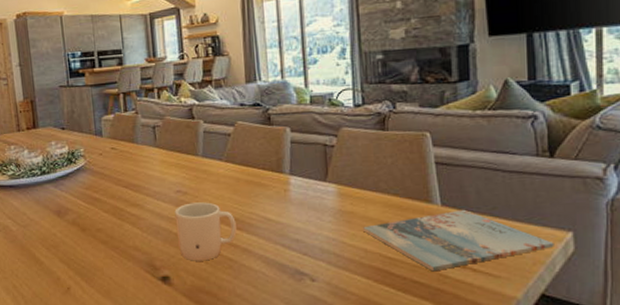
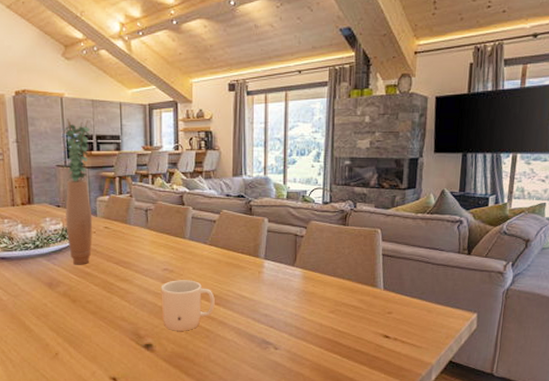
vase: none [64,36,100,191] -> present [63,119,93,265]
magazine: present [363,209,554,272] -> none [321,293,463,343]

